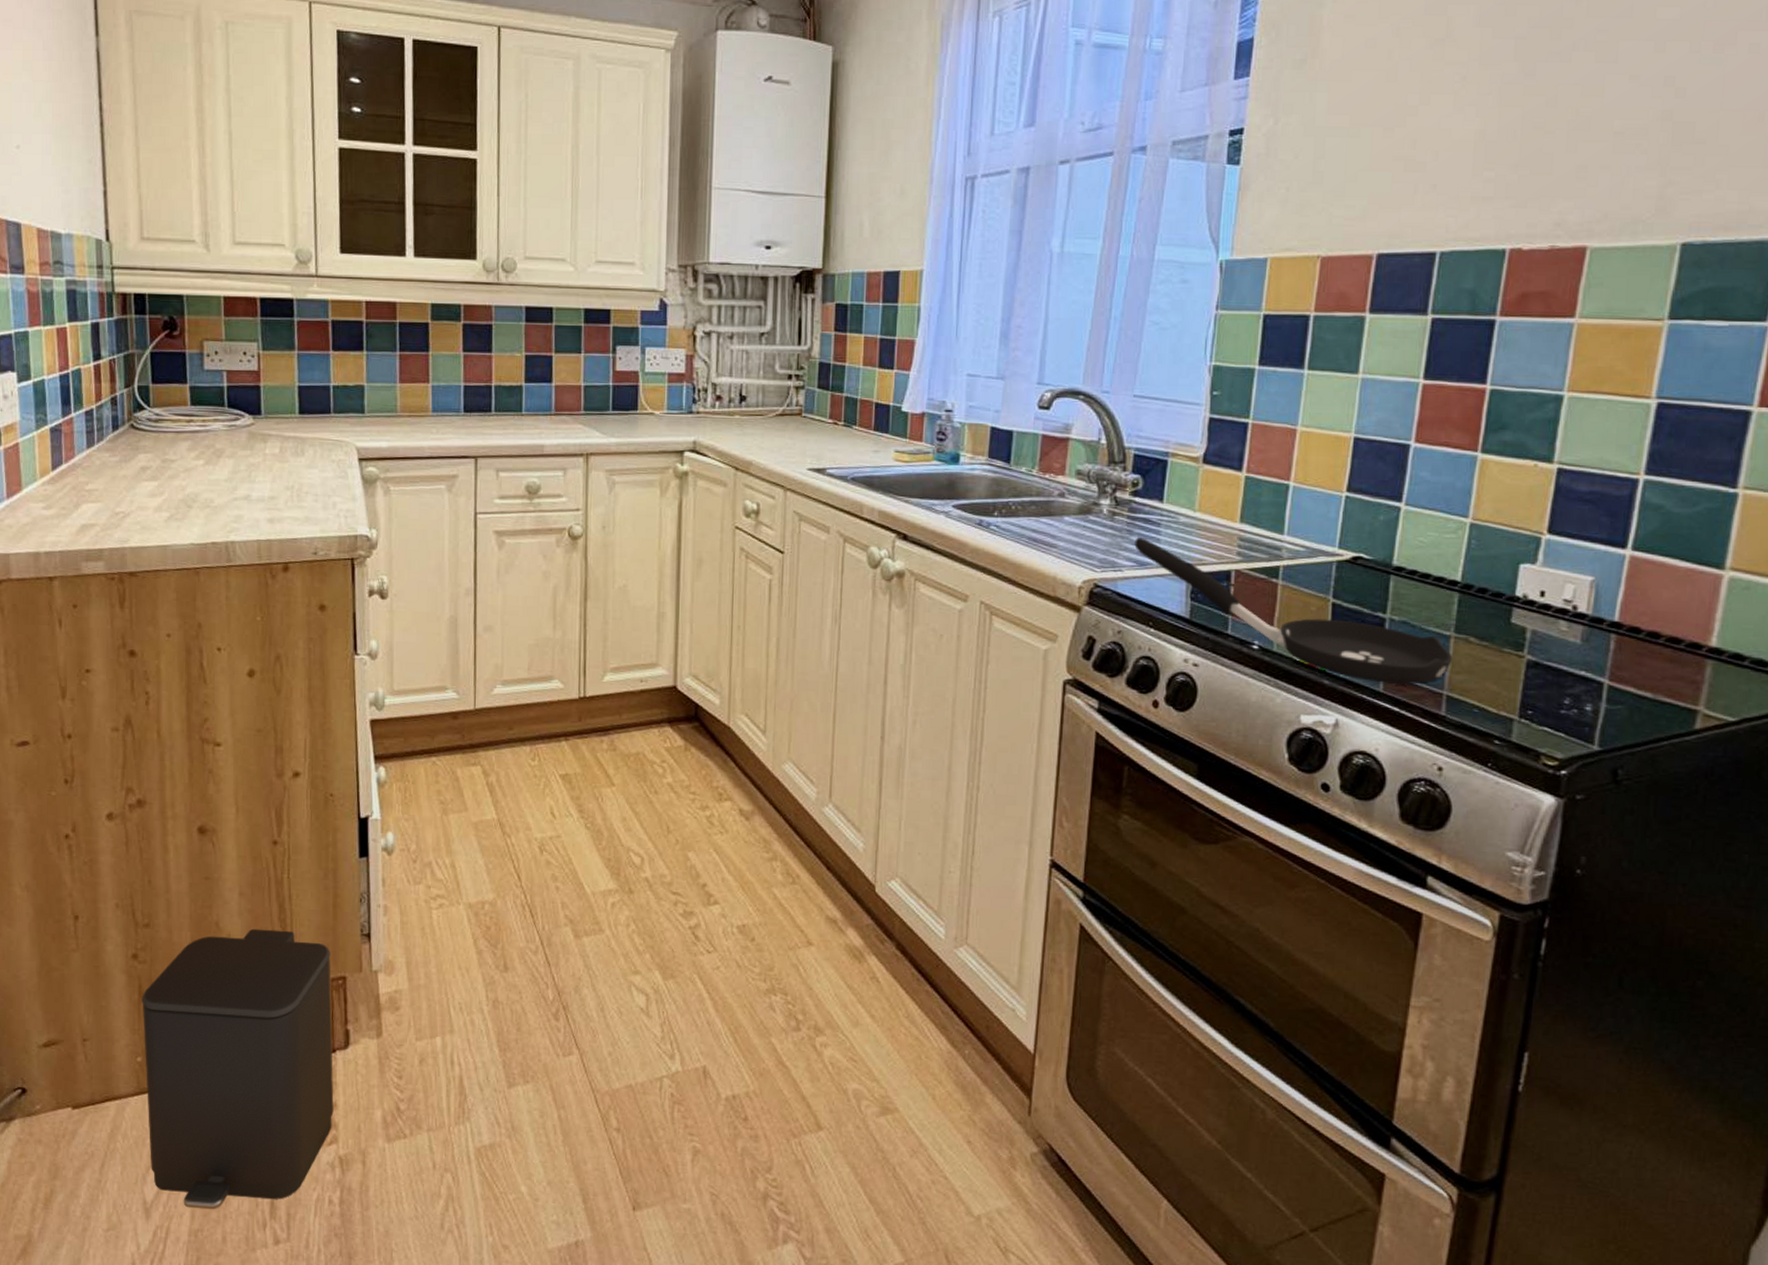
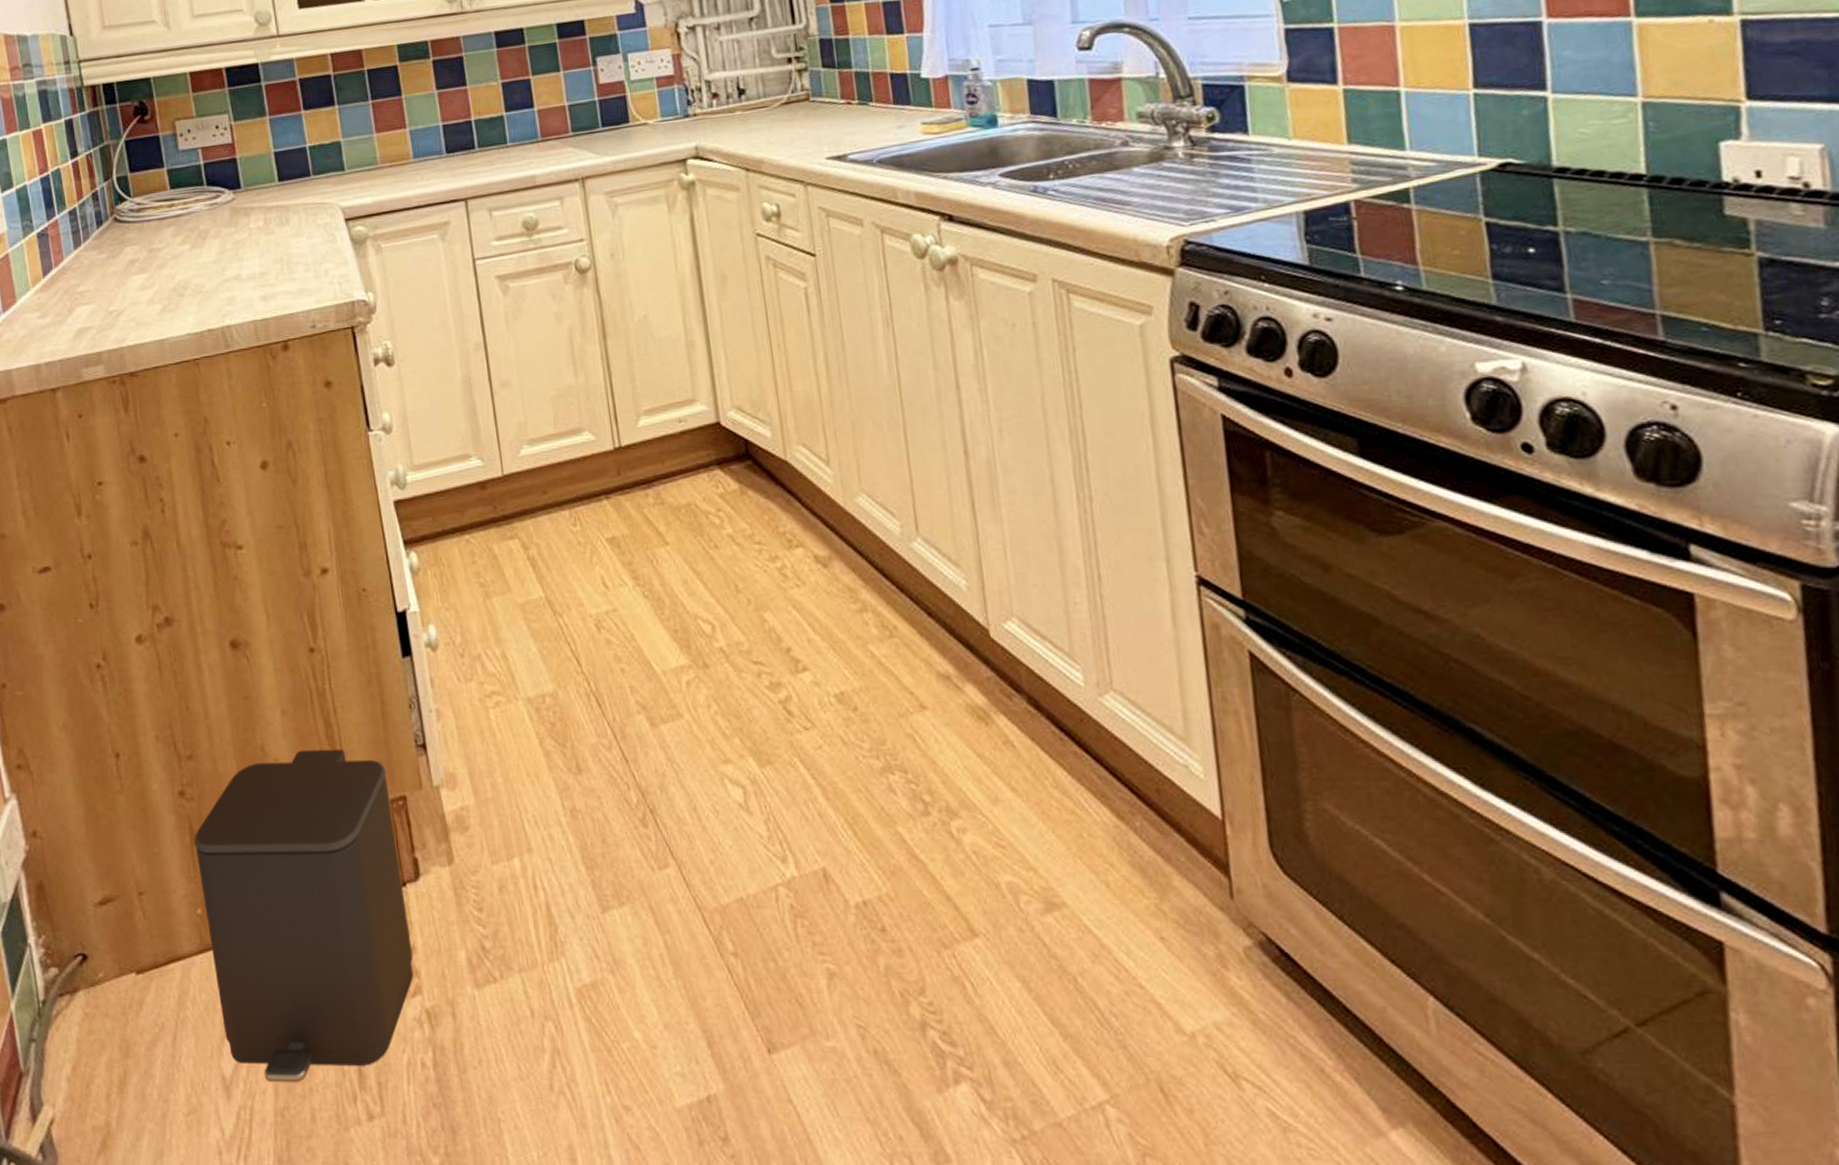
frying pan: present [1134,537,1453,685] -> none [1223,178,1659,311]

